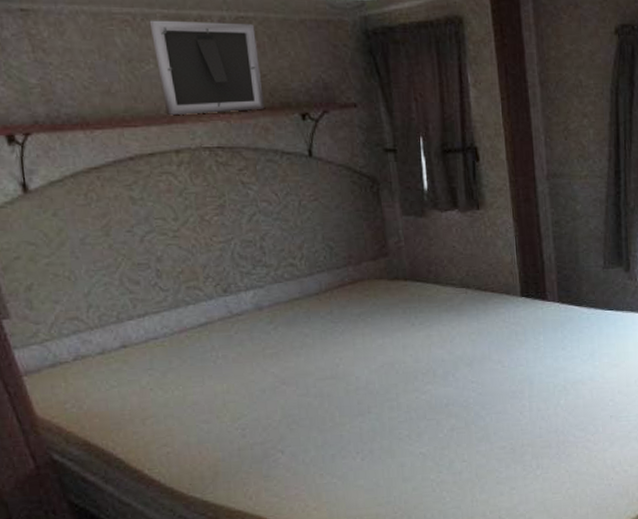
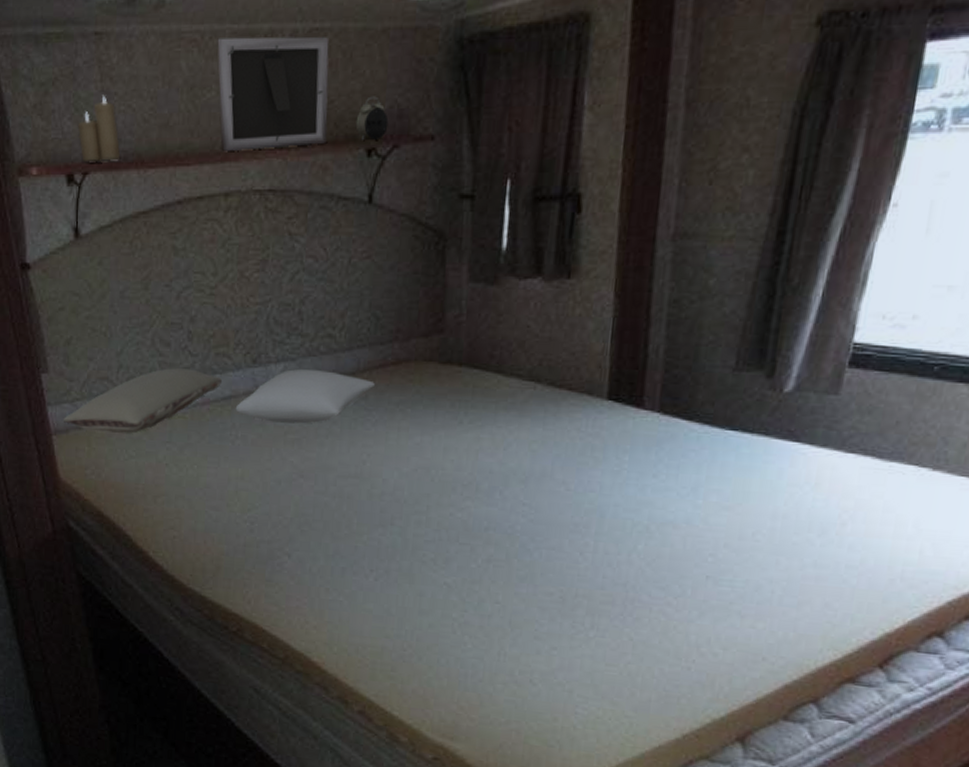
candle: none [12,64,64,124] -> present [77,95,121,163]
pillow: none [32,302,196,368] -> present [63,368,222,433]
pillow: none [212,293,337,341] -> present [235,369,375,424]
alarm clock: none [288,72,317,106] -> present [355,96,389,140]

